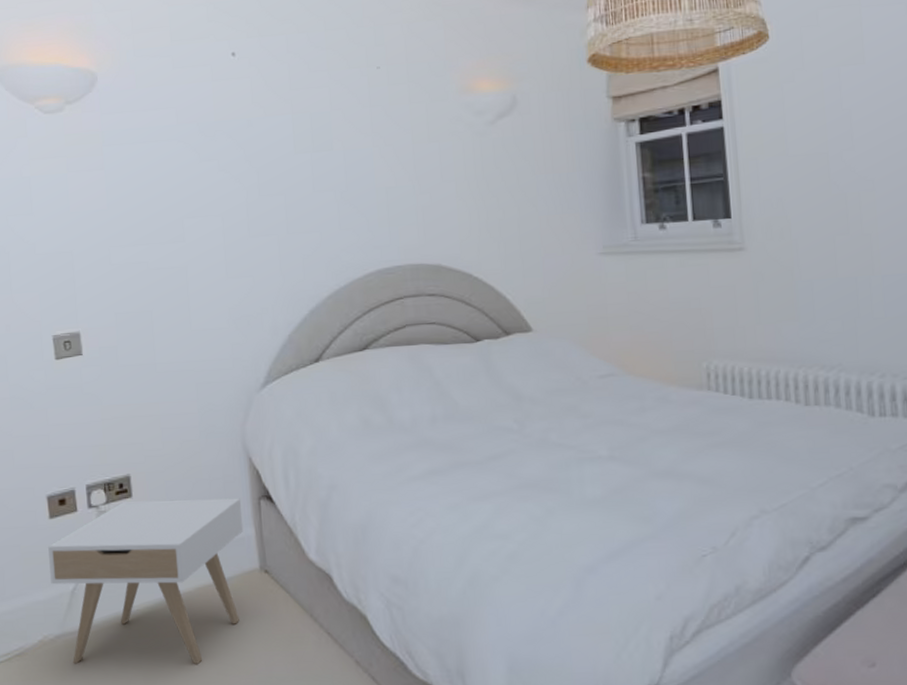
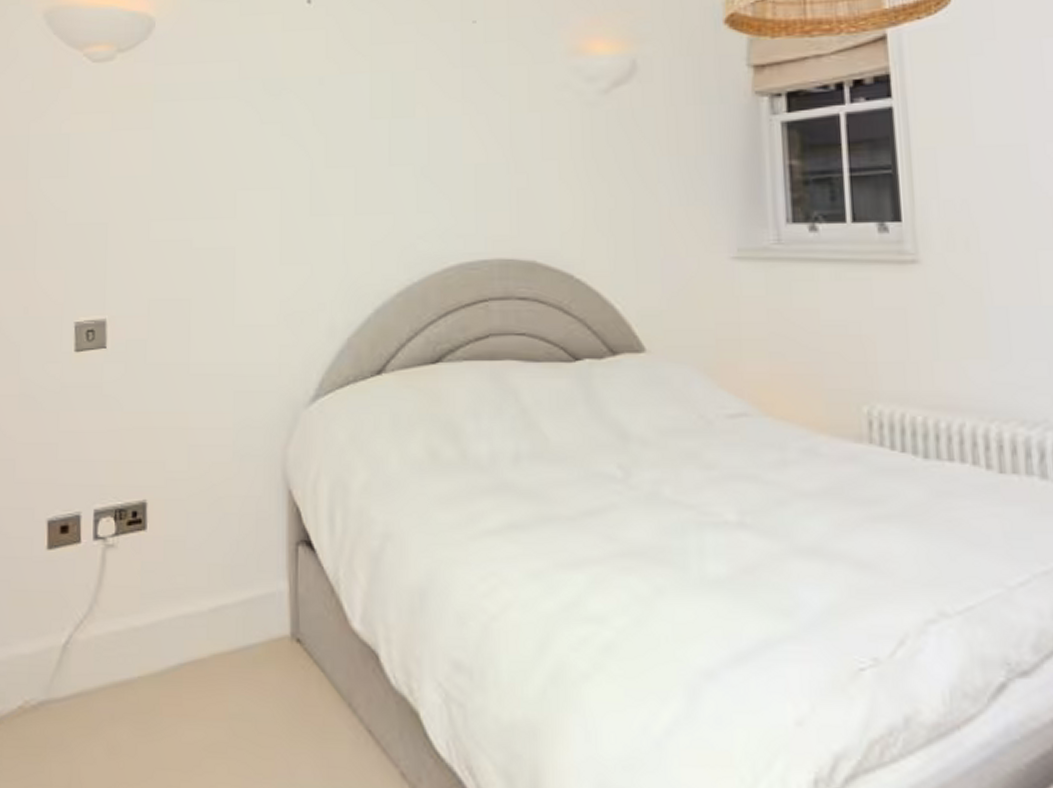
nightstand: present [48,498,244,664] -> none [40,534,275,757]

